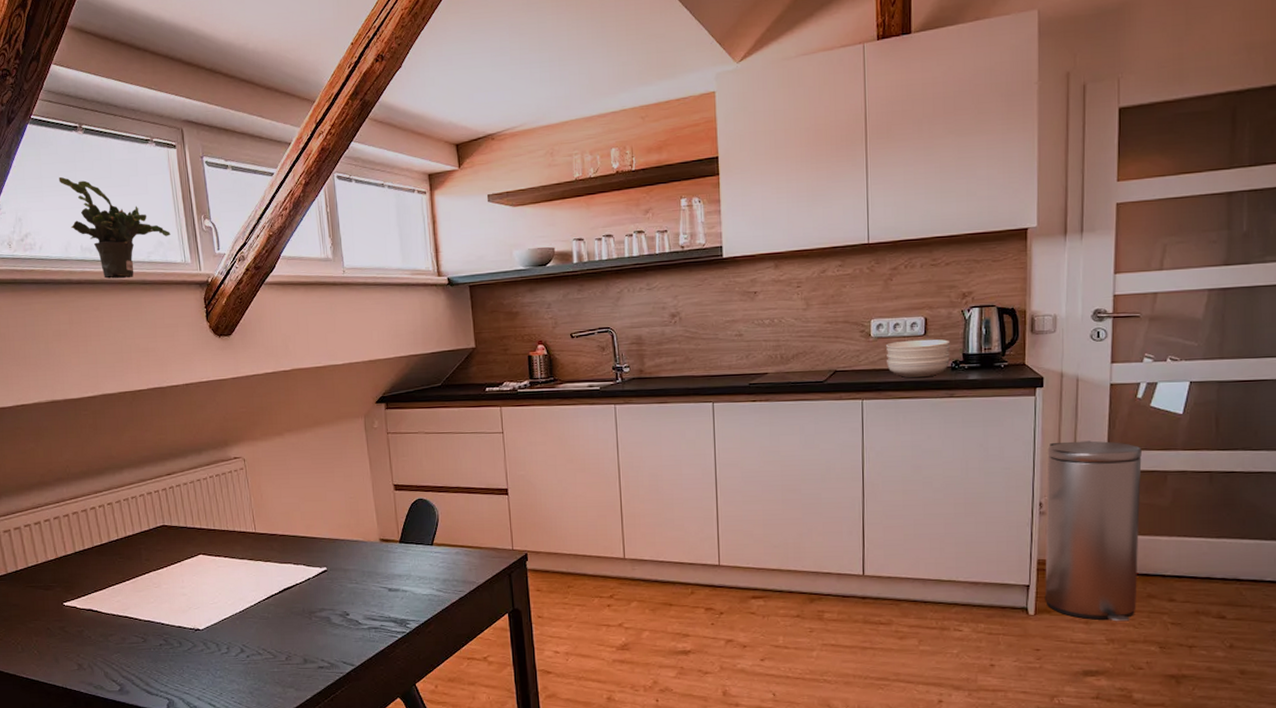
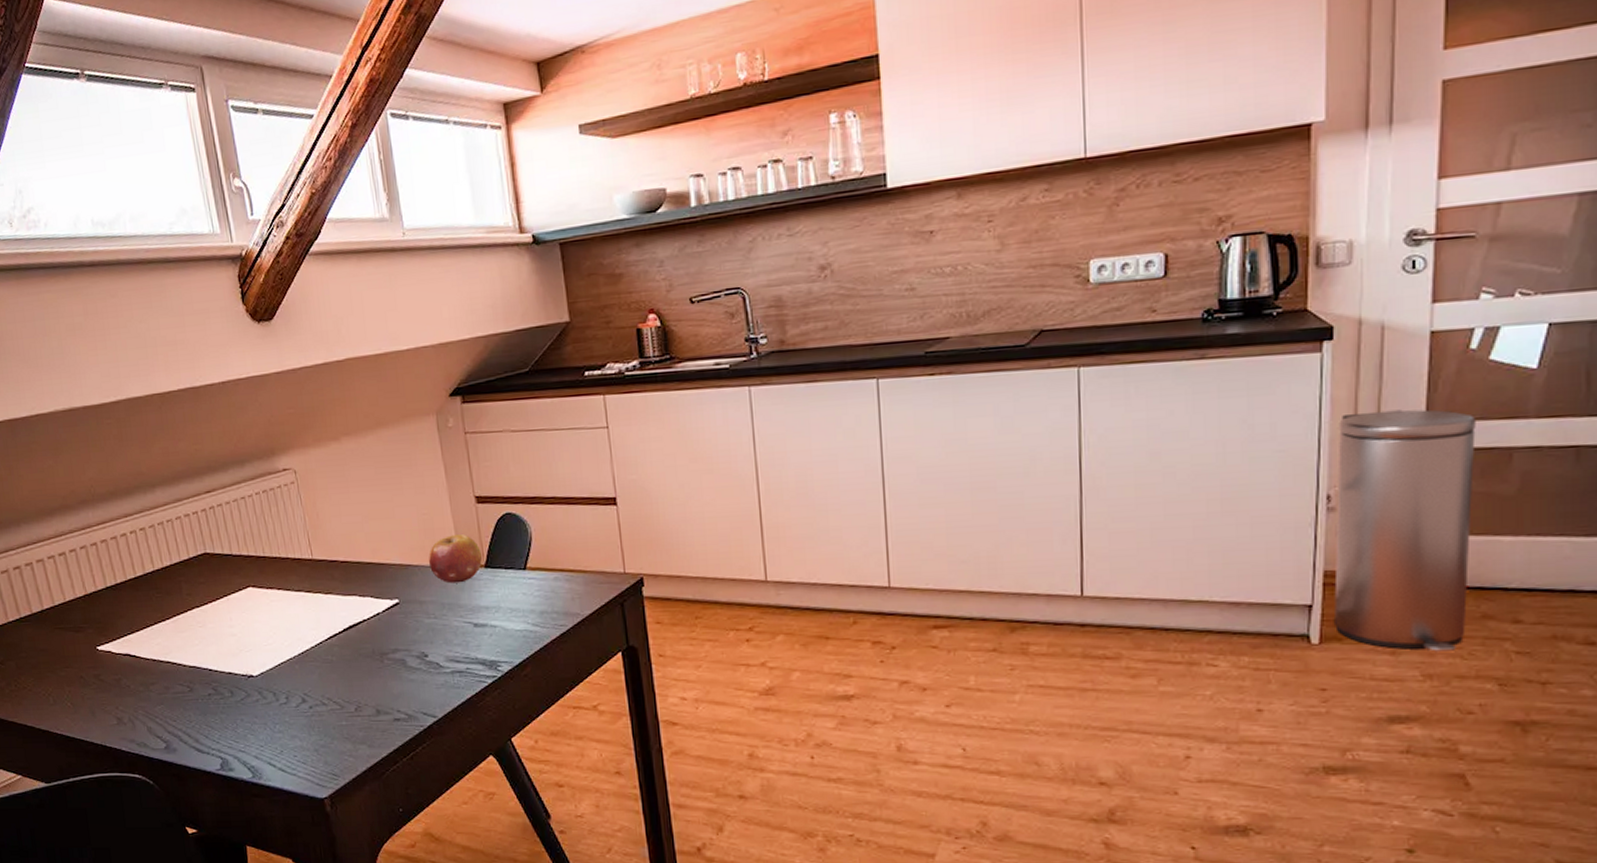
potted plant: present [58,176,171,279] -> none [61,136,195,258]
fruit: none [353,515,398,555] -> present [429,534,483,584]
bowl: present [885,339,951,379] -> none [1110,281,1202,337]

